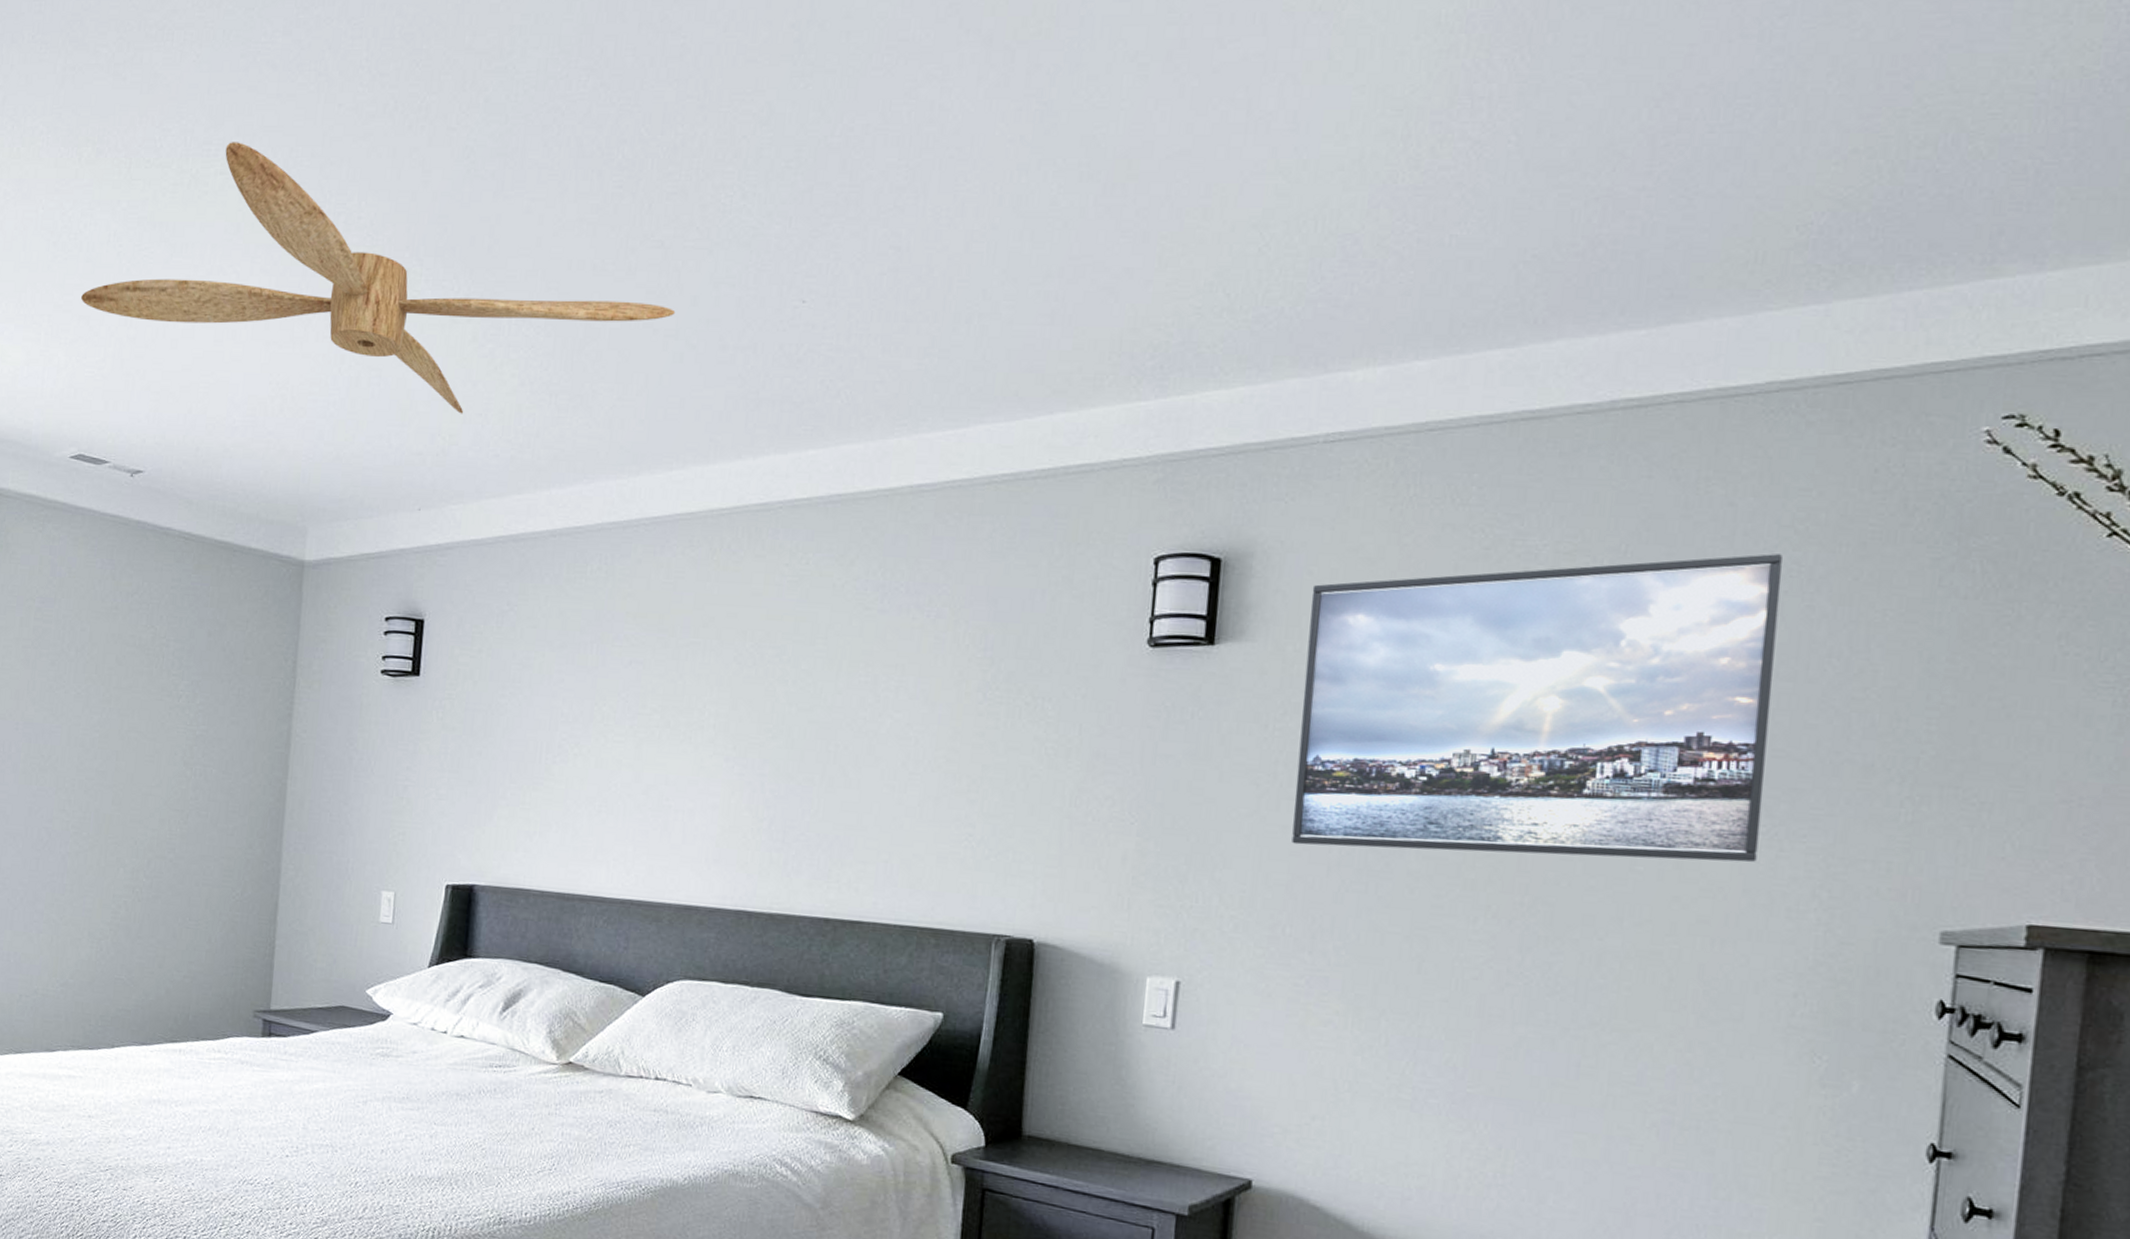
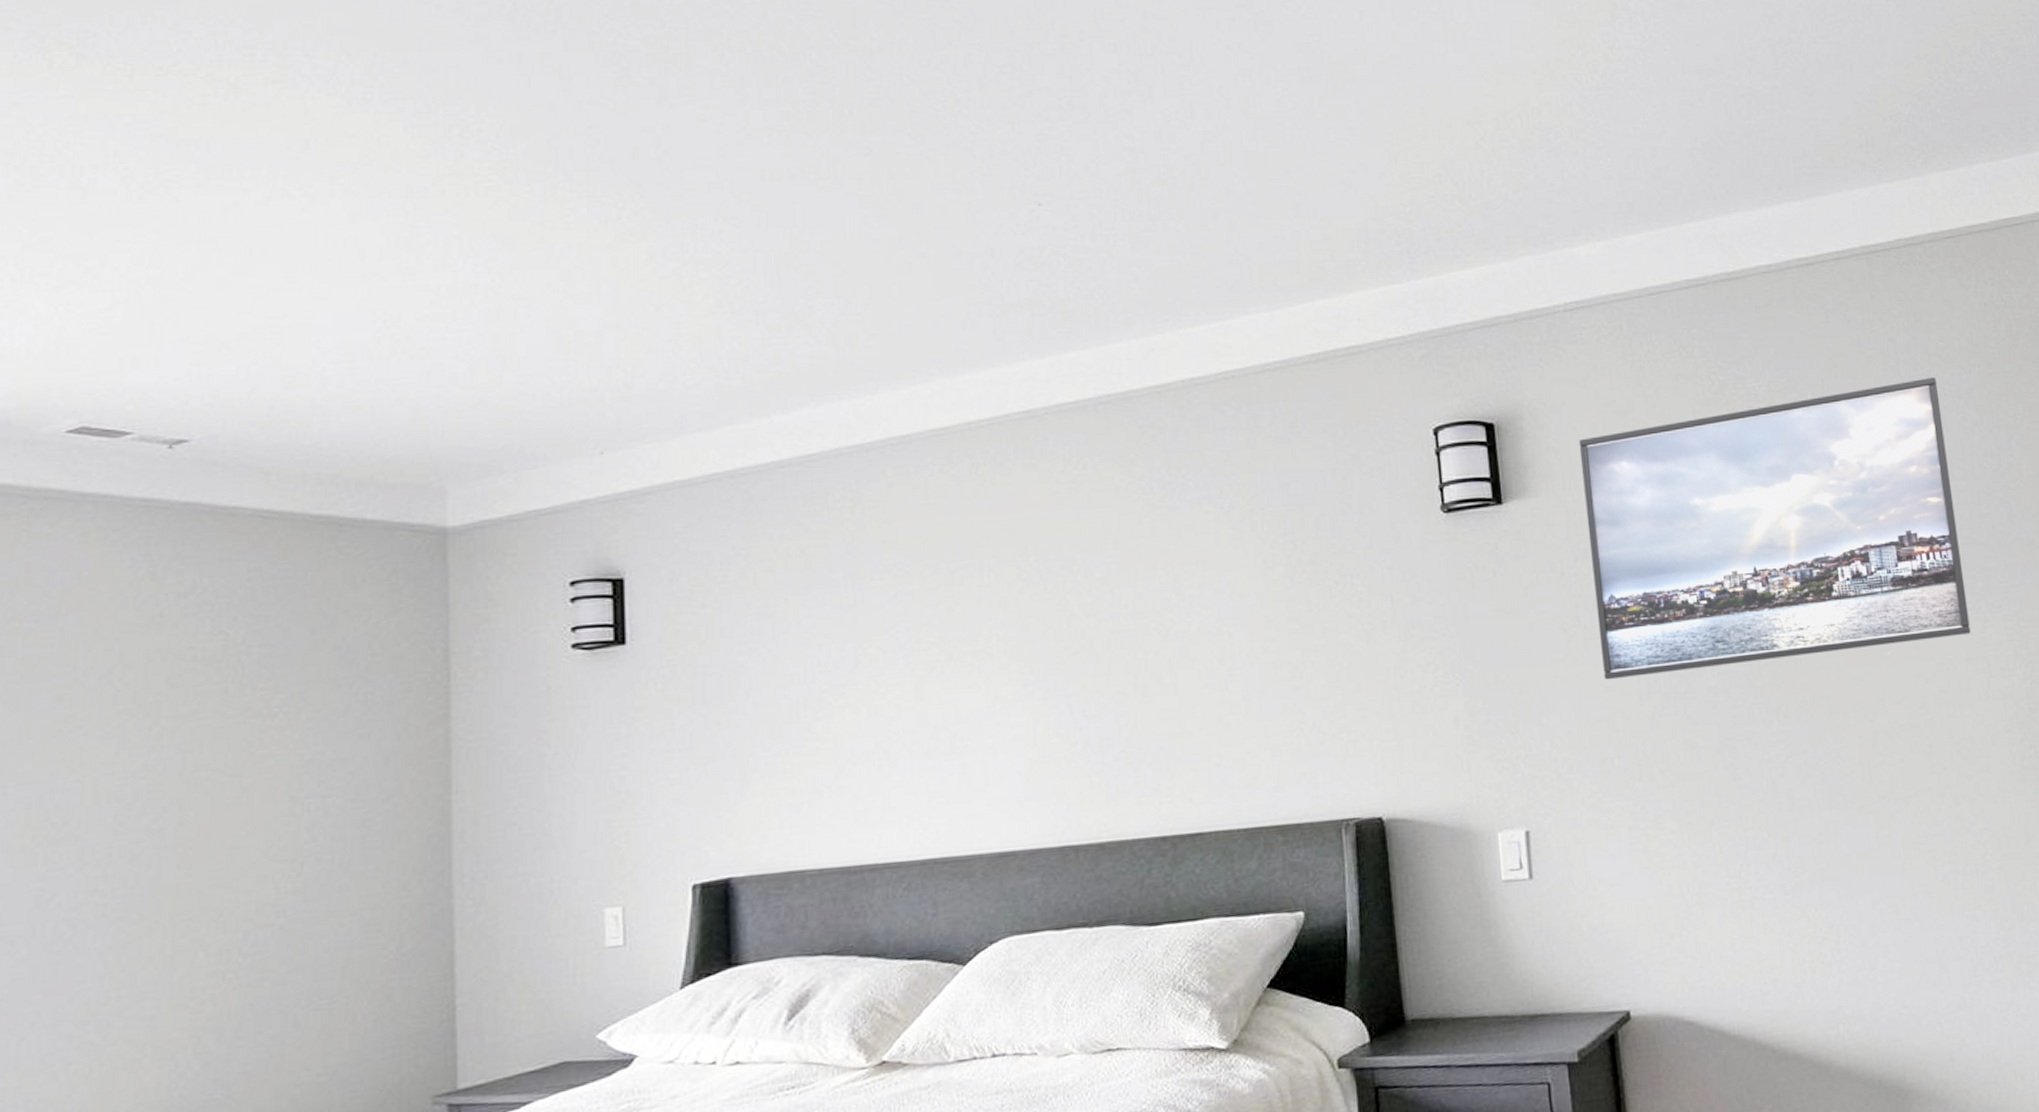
ceiling fan: present [81,142,676,414] -> none [67,46,896,342]

